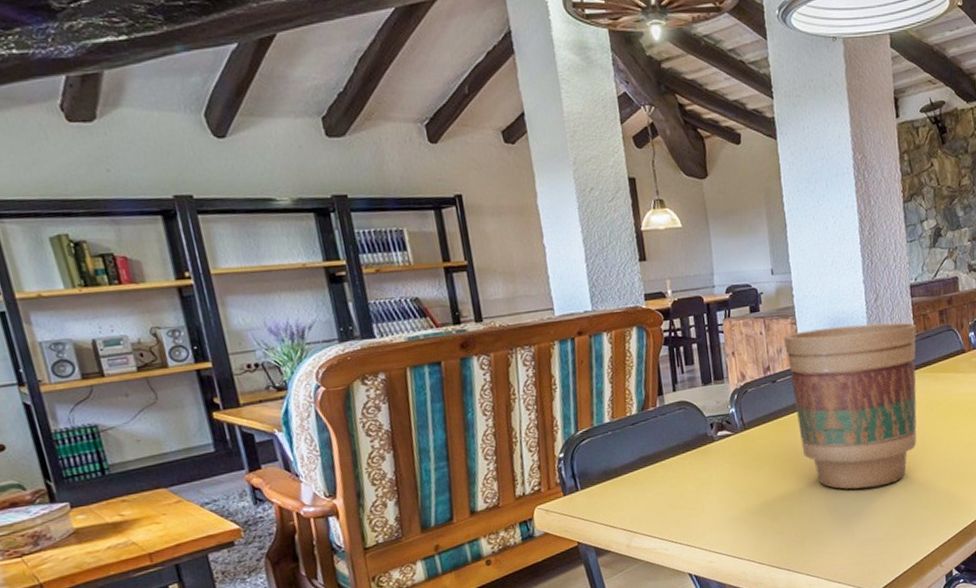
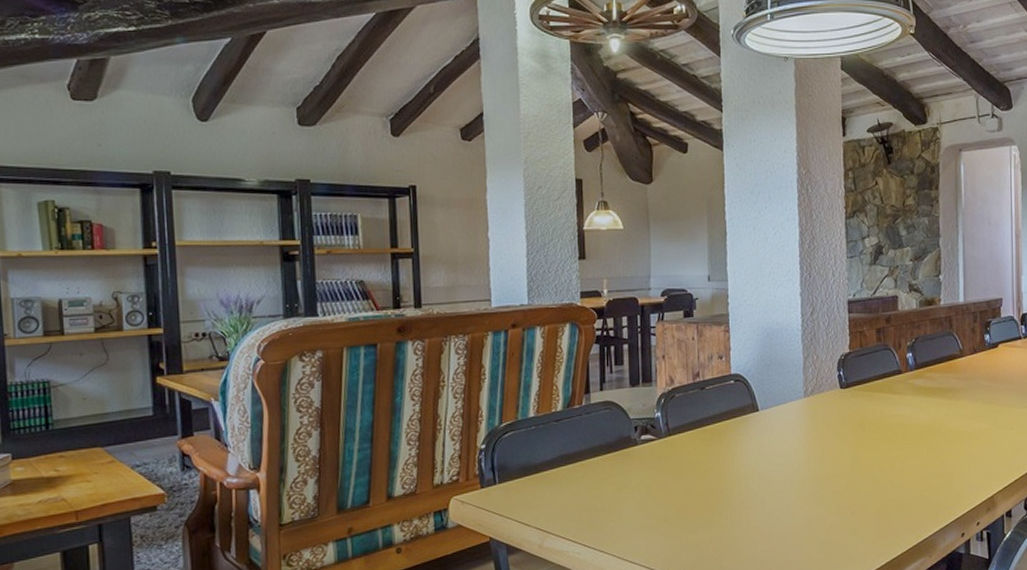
flower pot: present [784,322,917,490] -> none [716,337,852,508]

